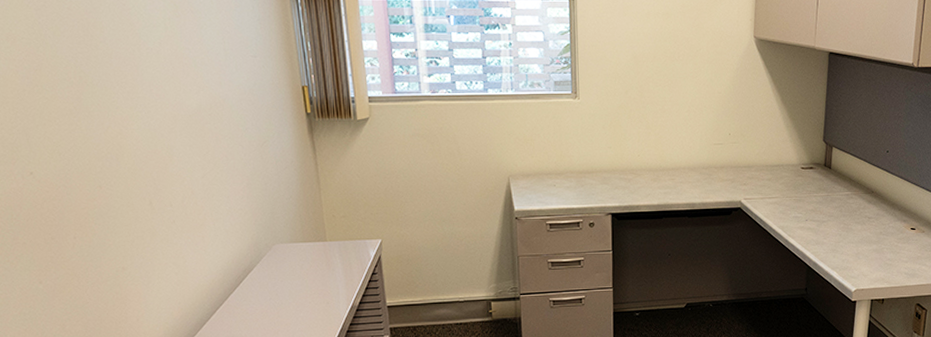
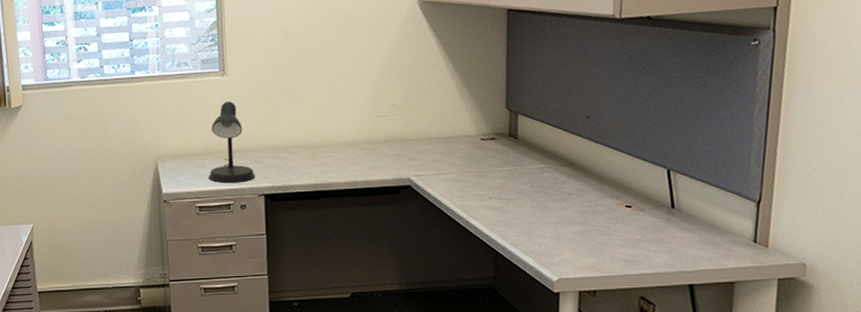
desk lamp: none [559,123,603,203] -> present [209,101,255,184]

